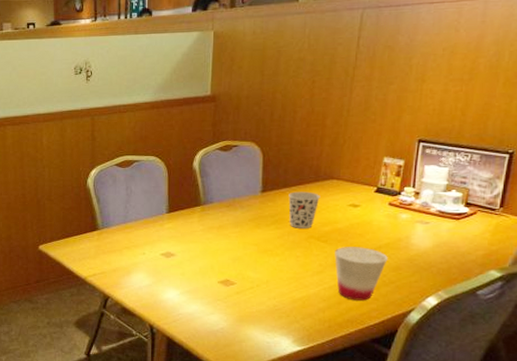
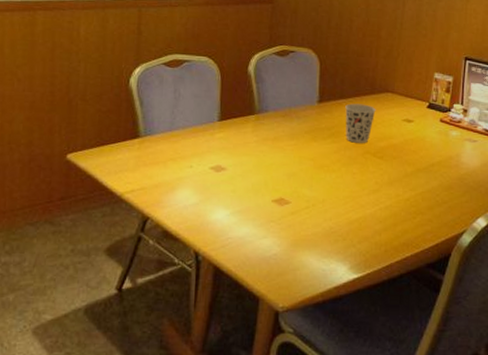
cup: present [335,247,388,301] -> none [390,164,440,222]

